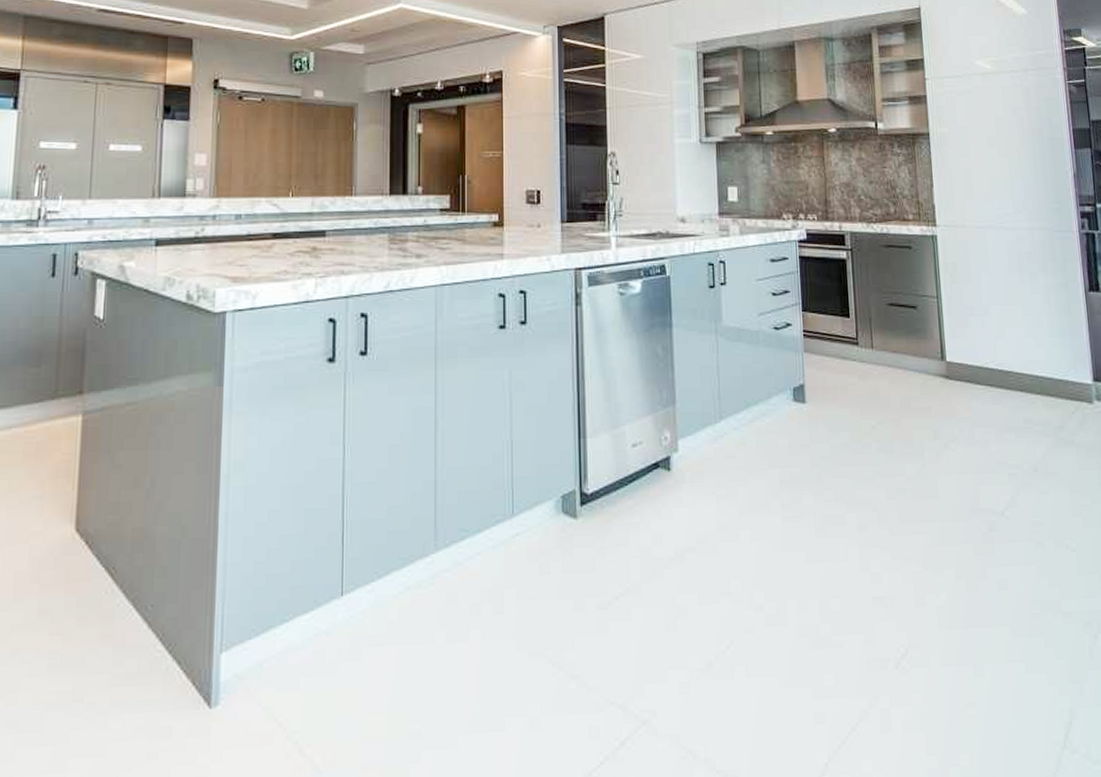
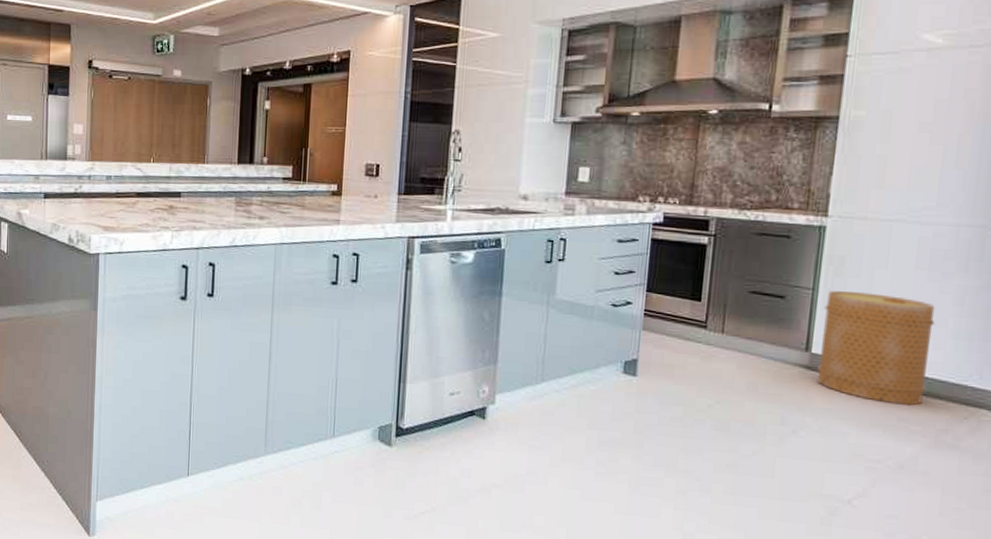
basket: none [949,297,1039,406] -> present [818,291,935,406]

